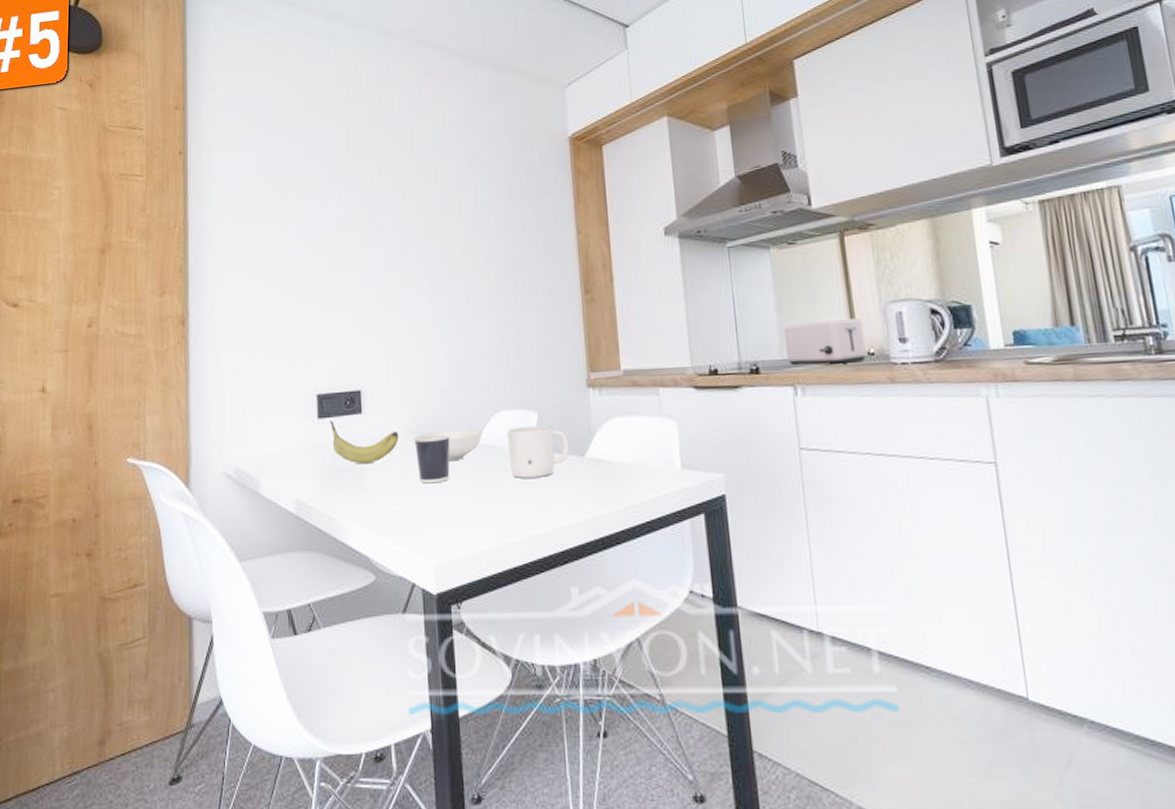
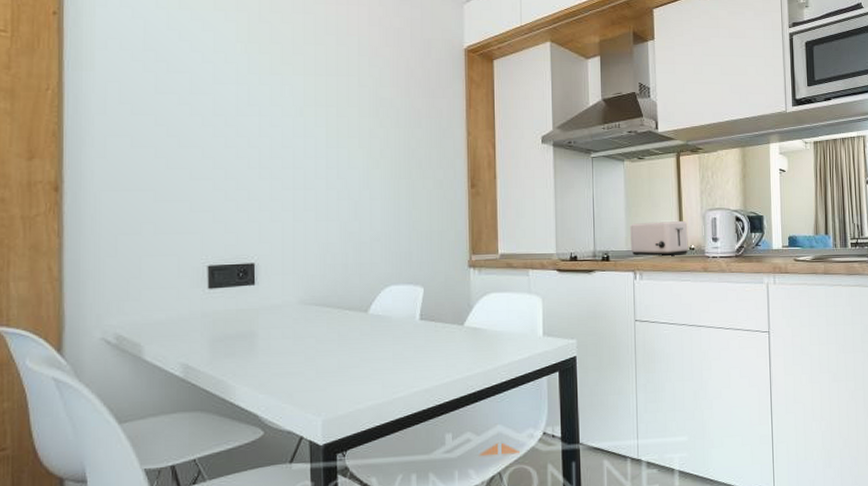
fruit: present [329,420,399,464] -> none [220,290,291,331]
bowl: present [413,429,483,462] -> none [305,301,373,329]
mug: present [414,436,451,484] -> none [307,307,342,349]
mug: present [507,425,569,478] -> none [396,298,450,344]

